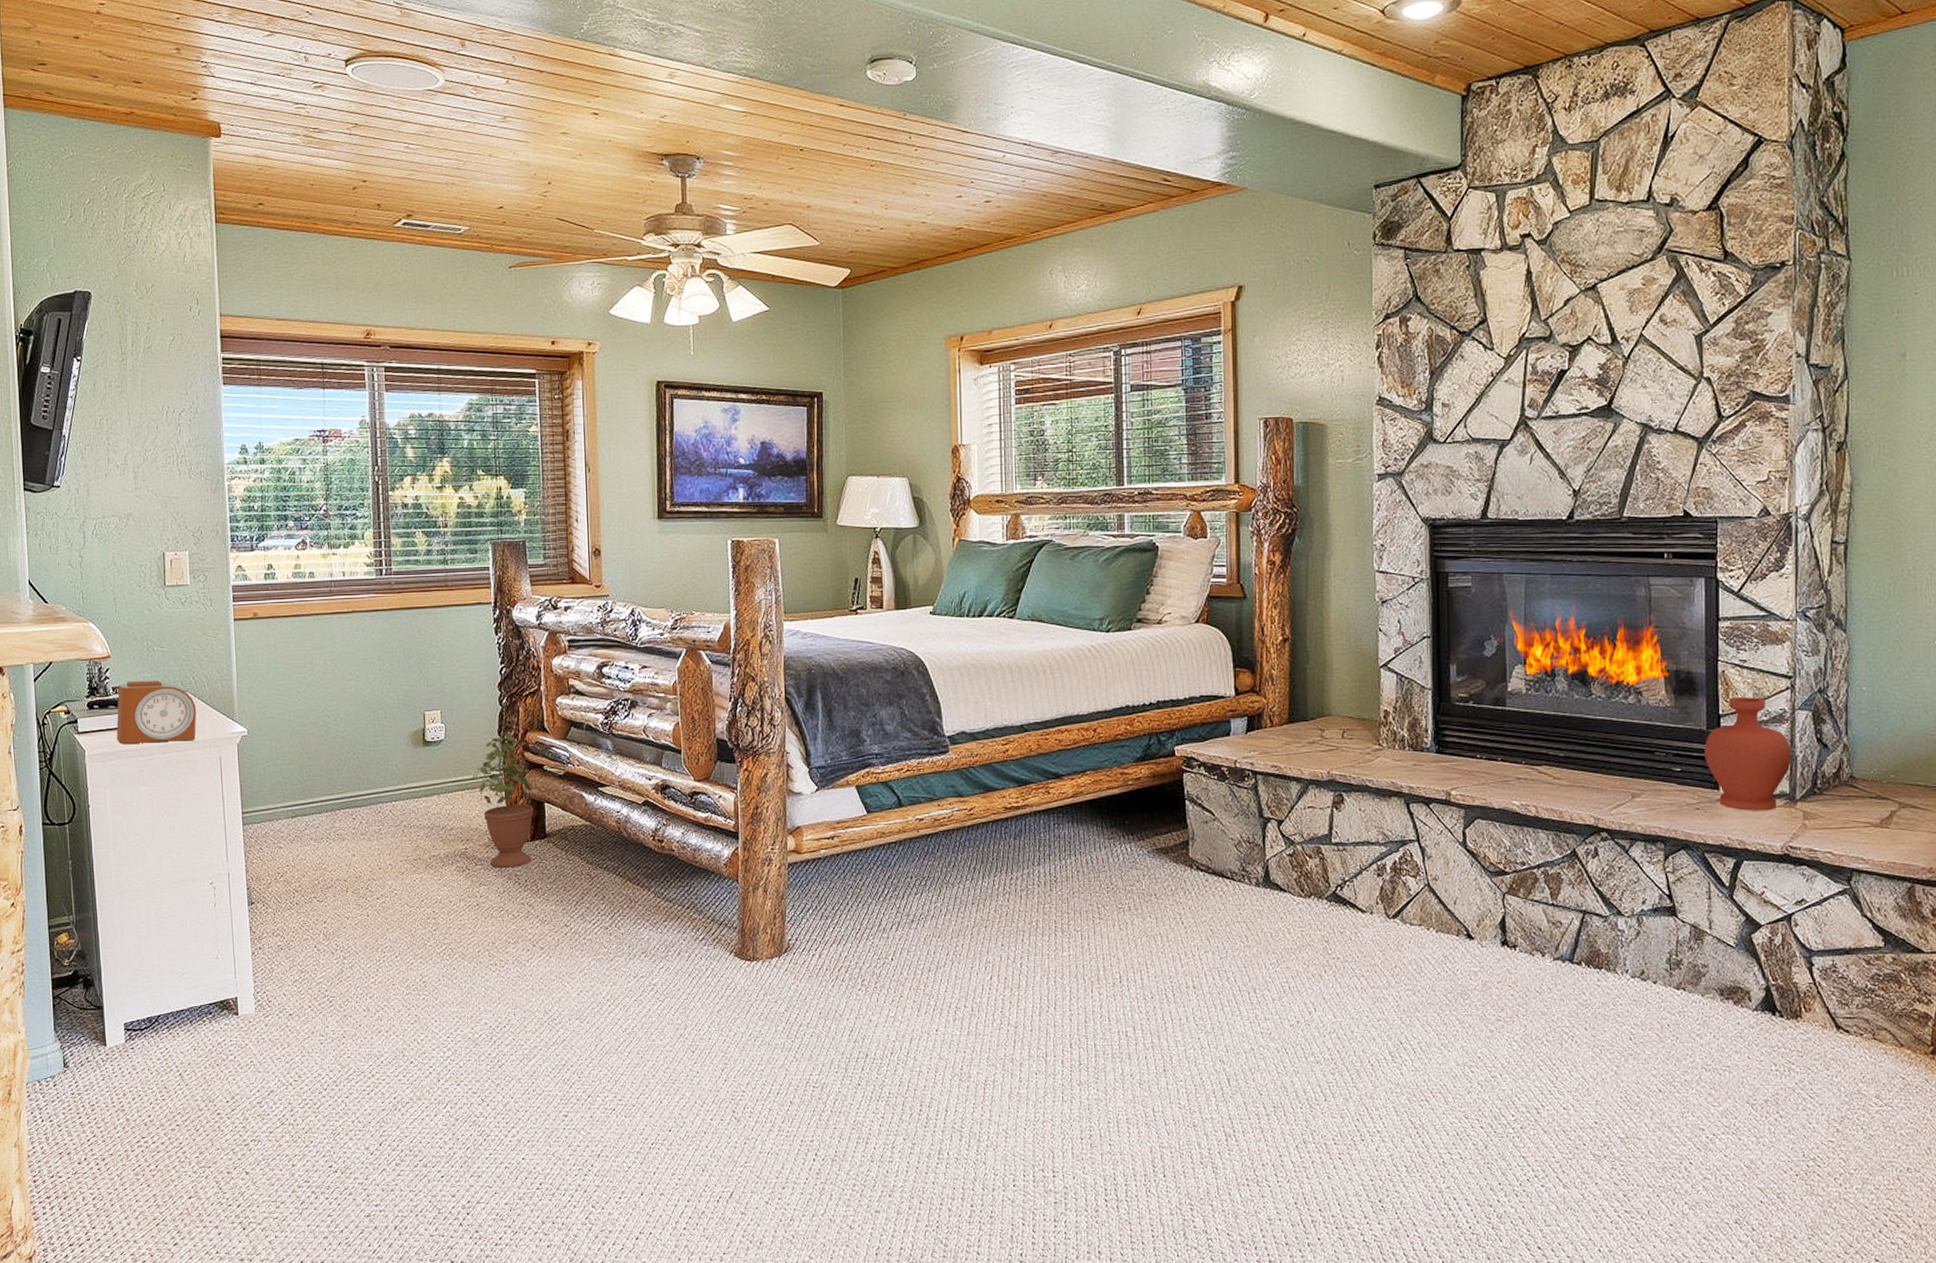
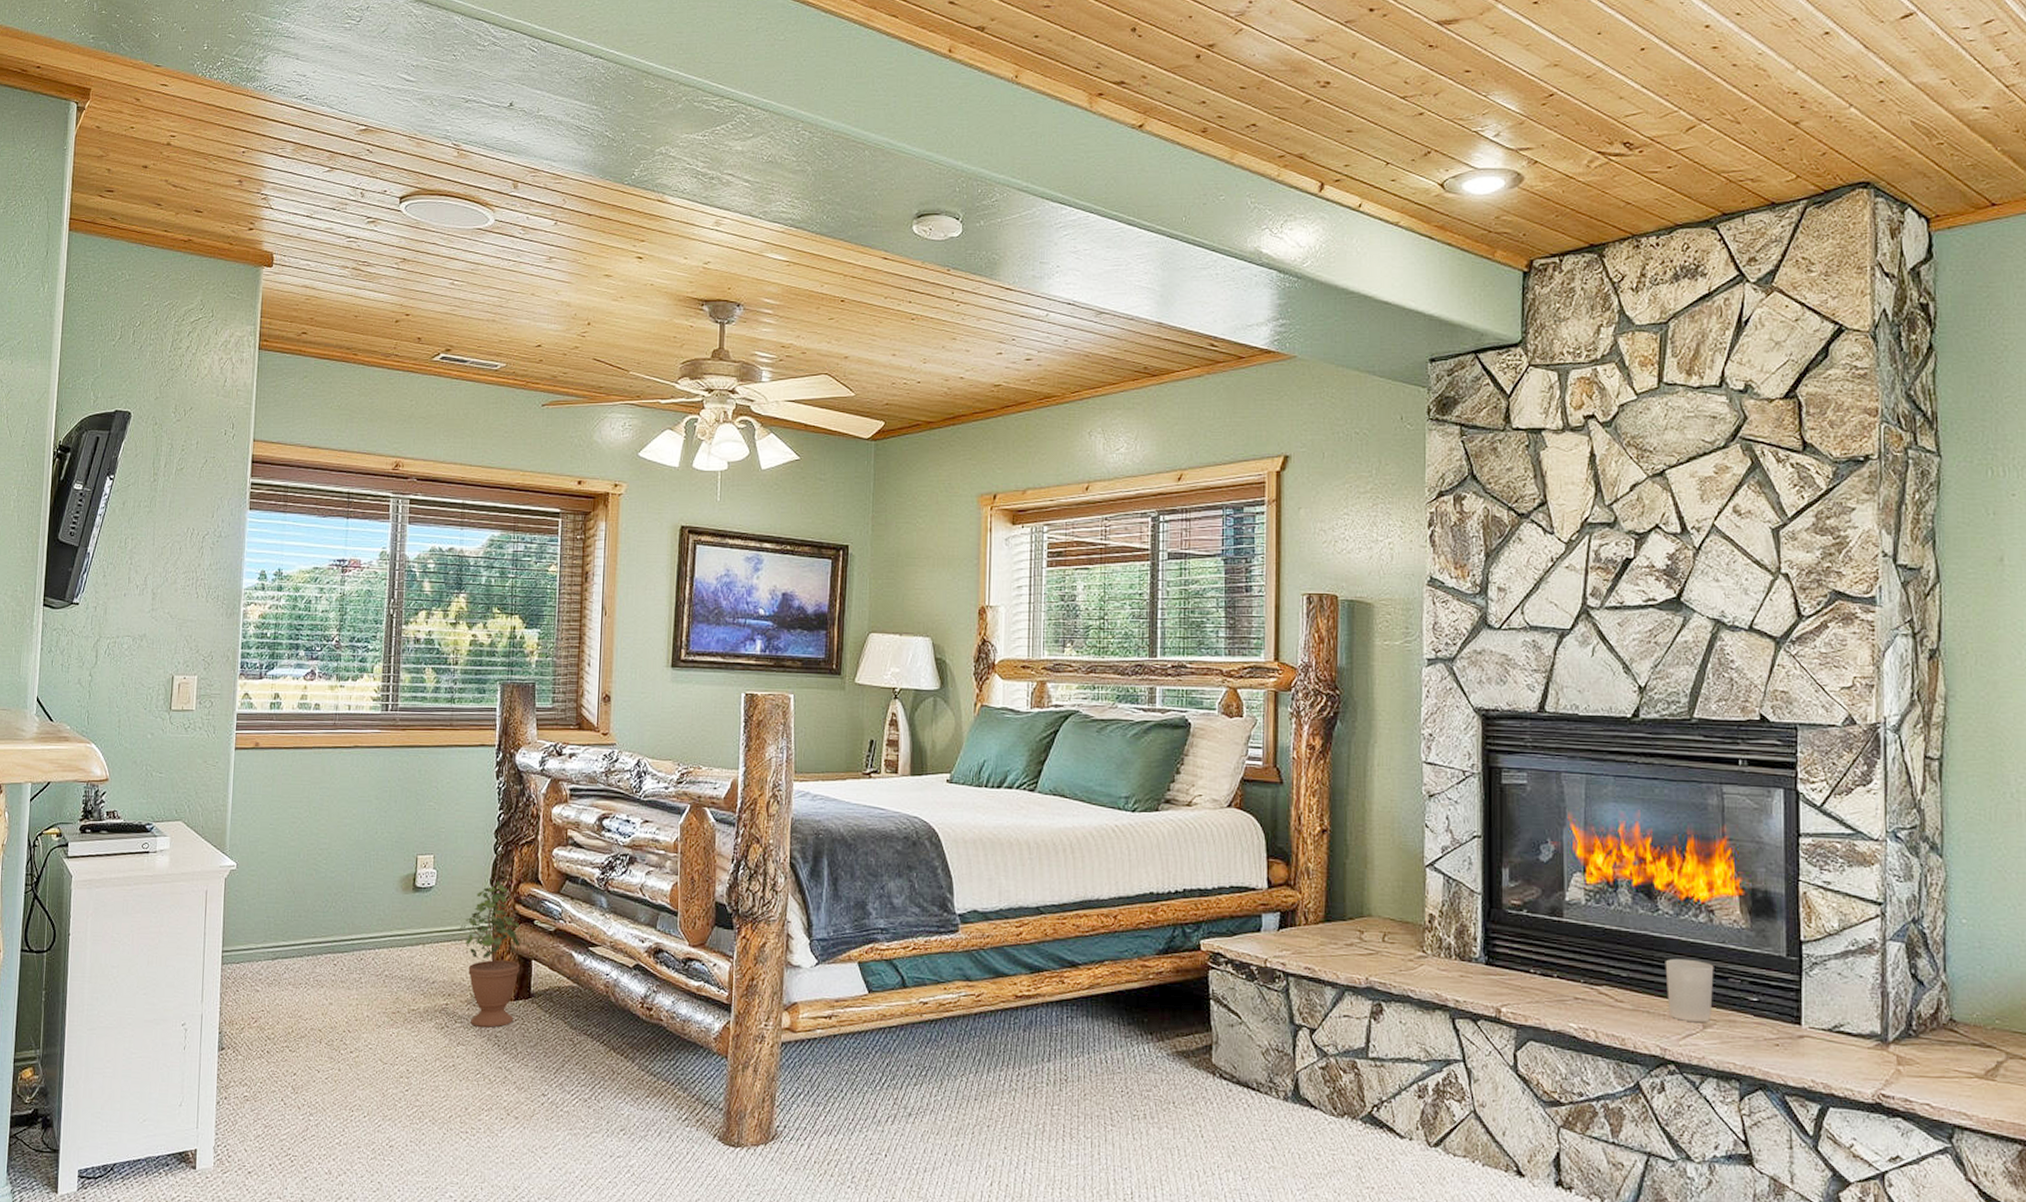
alarm clock: present [116,680,197,743] -> none [104,806,188,872]
candle holder: none [1598,737,1642,793] -> present [1665,958,1714,1022]
decorative vase: present [1704,697,1791,811] -> none [1784,922,1883,1053]

